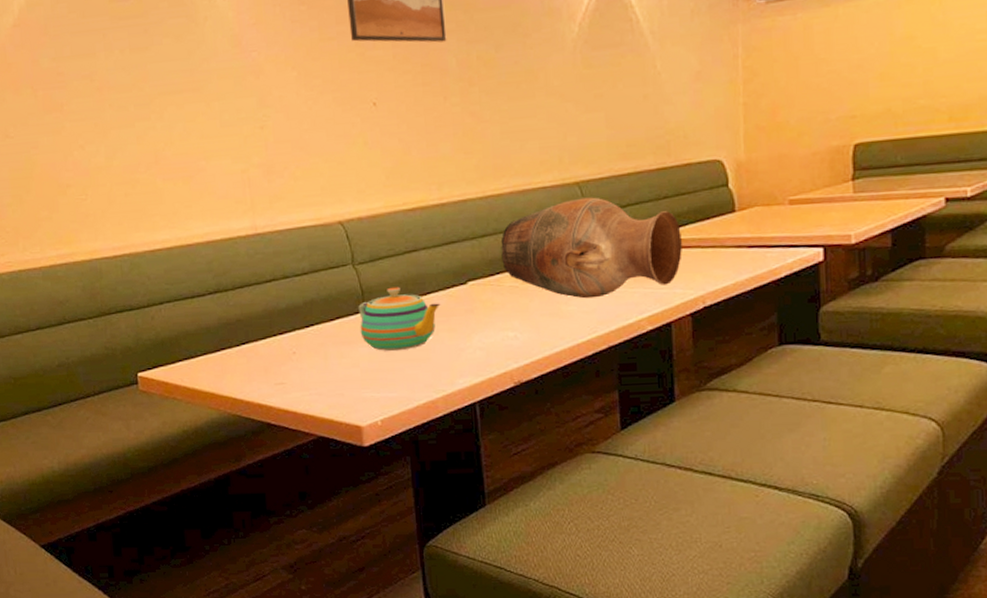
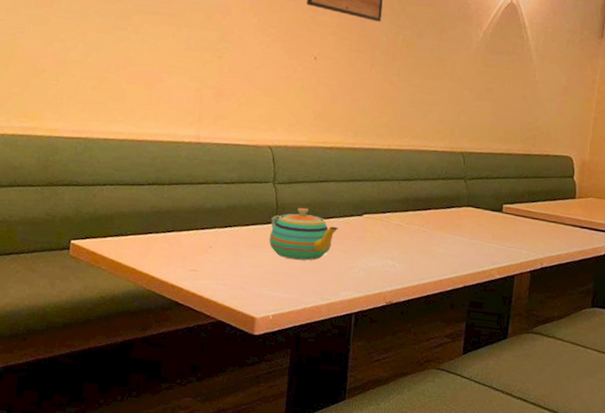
vase: present [500,197,683,299] -> none [393,165,534,246]

